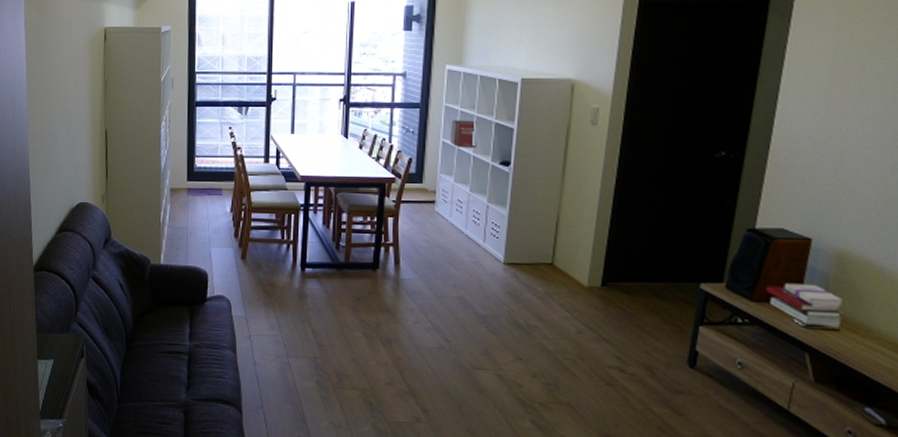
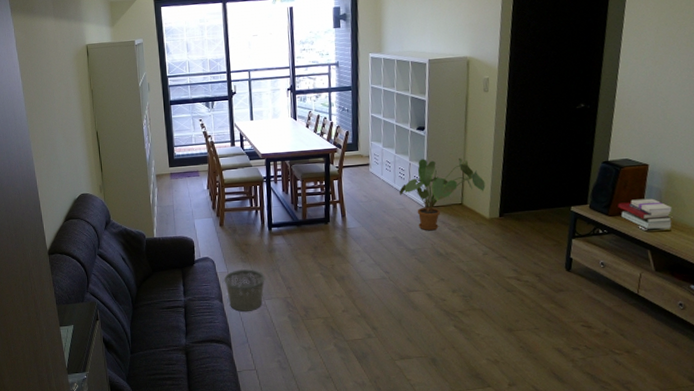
basket: none [240,314,291,369] -> present [223,268,265,312]
books: present [450,120,477,149] -> none [376,96,398,120]
house plant: none [472,202,586,295] -> present [399,157,486,231]

